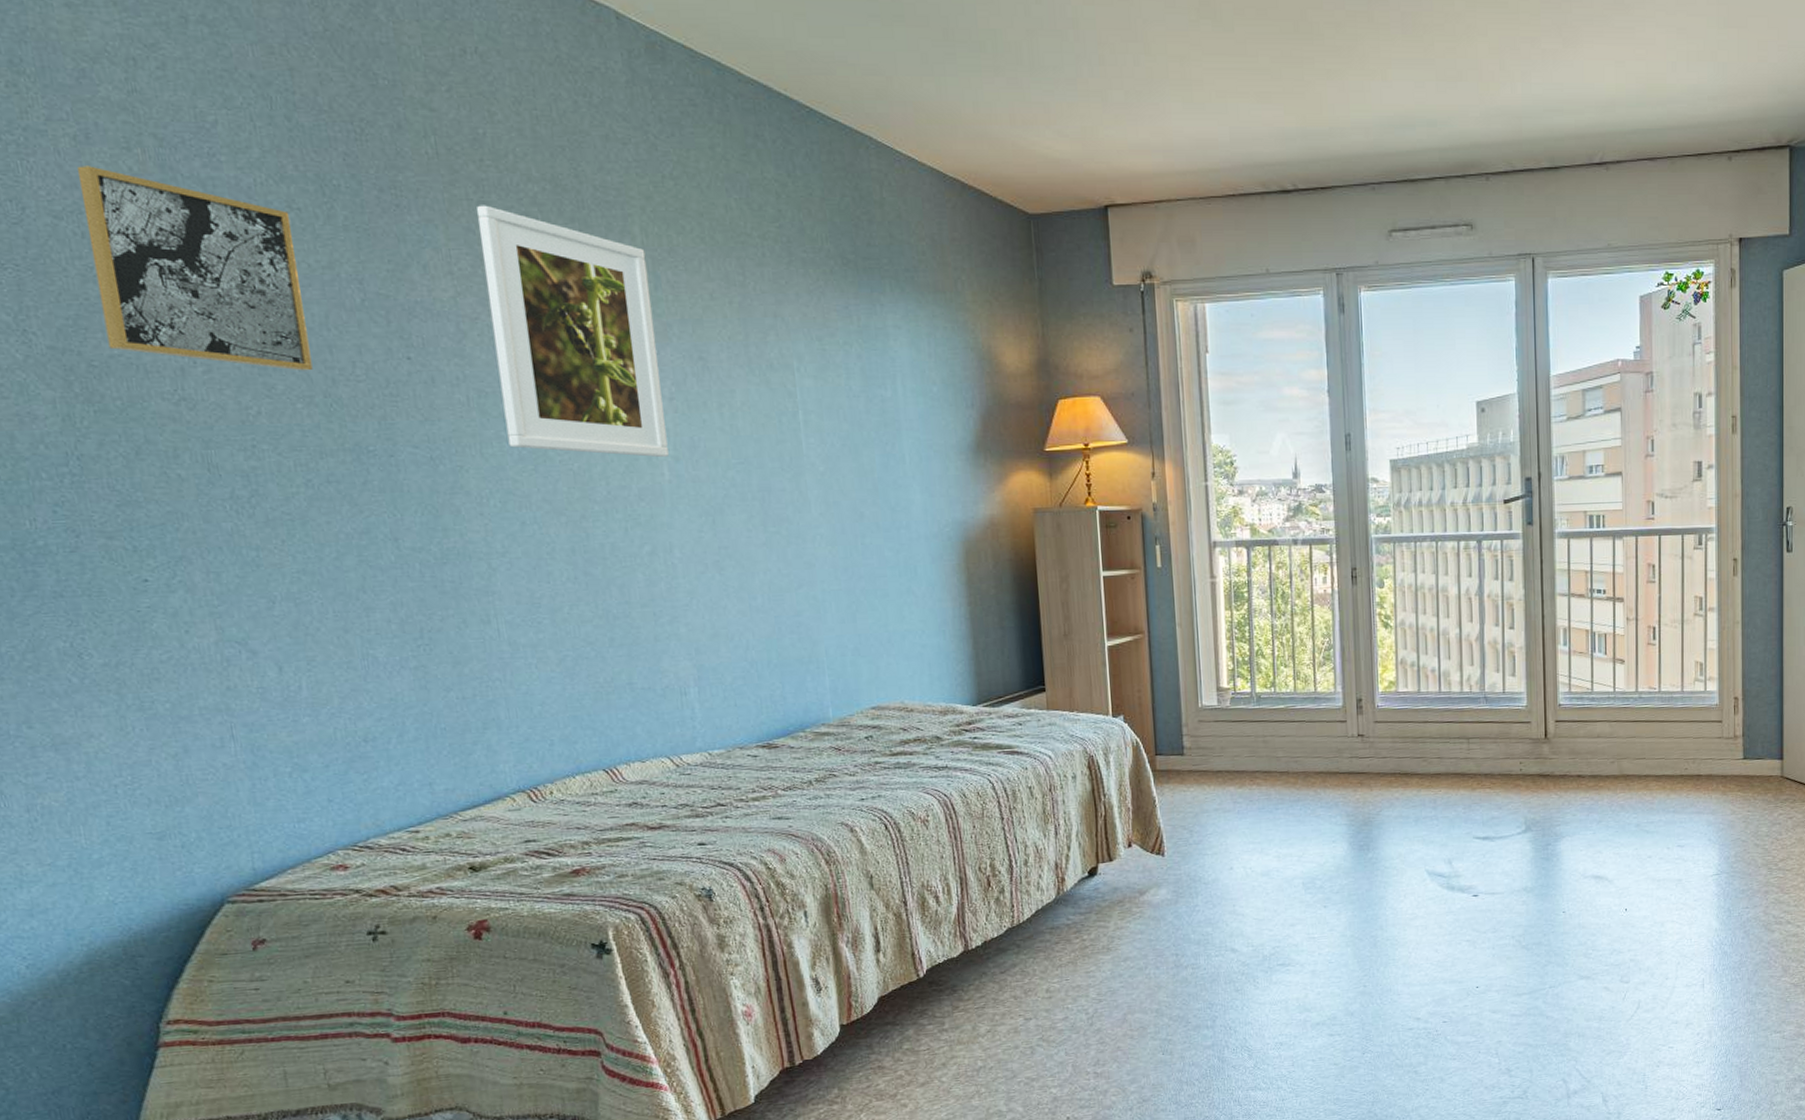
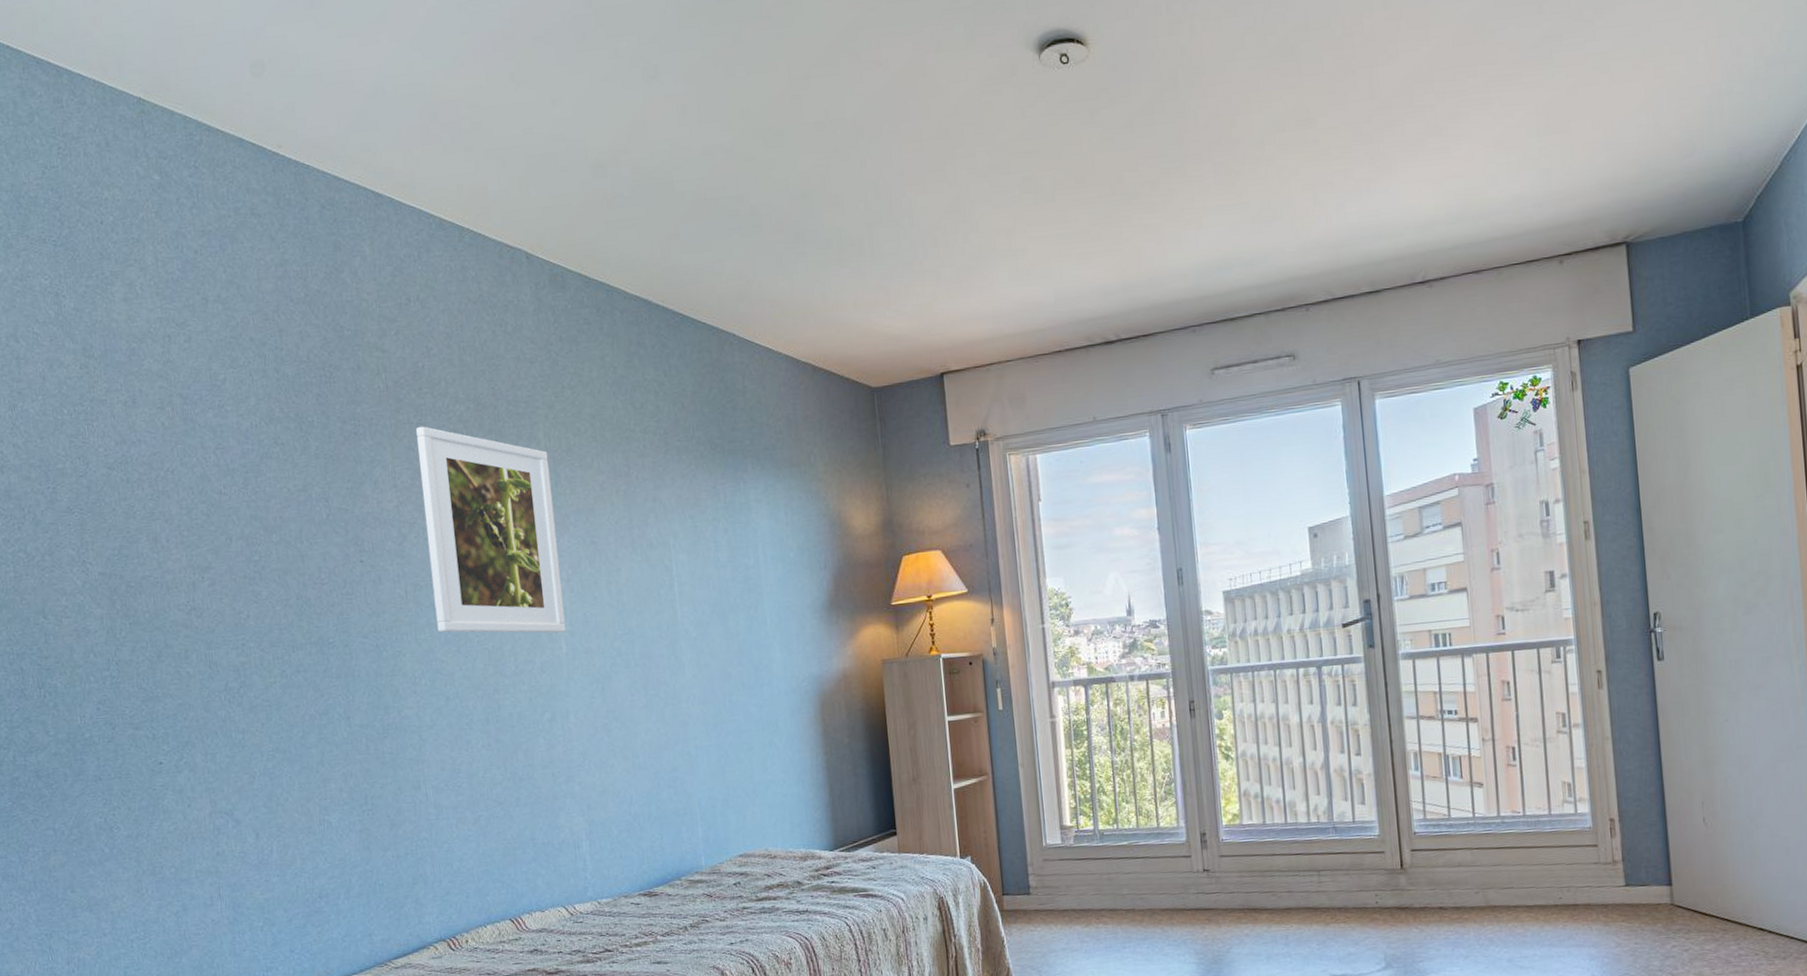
wall art: present [77,166,313,371] -> none [126,424,289,579]

